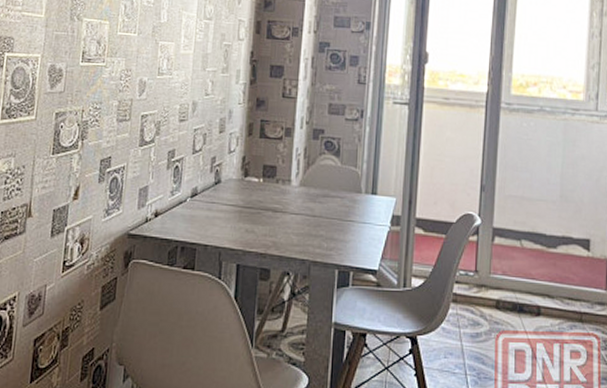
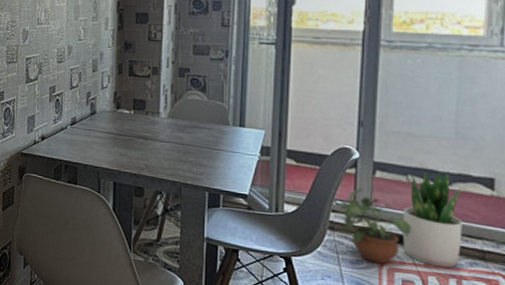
potted plant: none [461,256,524,335] -> present [338,188,412,264]
planter: none [516,234,565,333] -> present [403,170,463,268]

